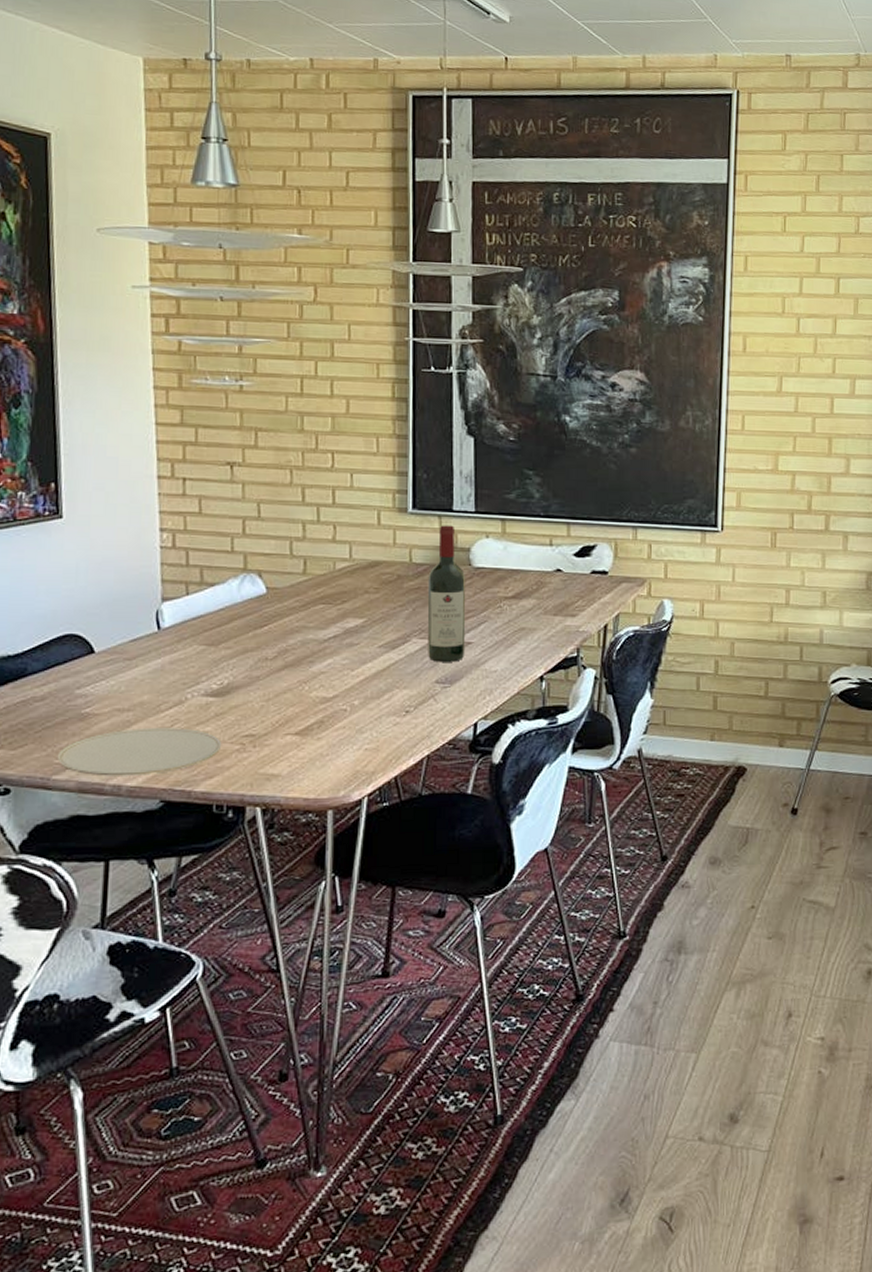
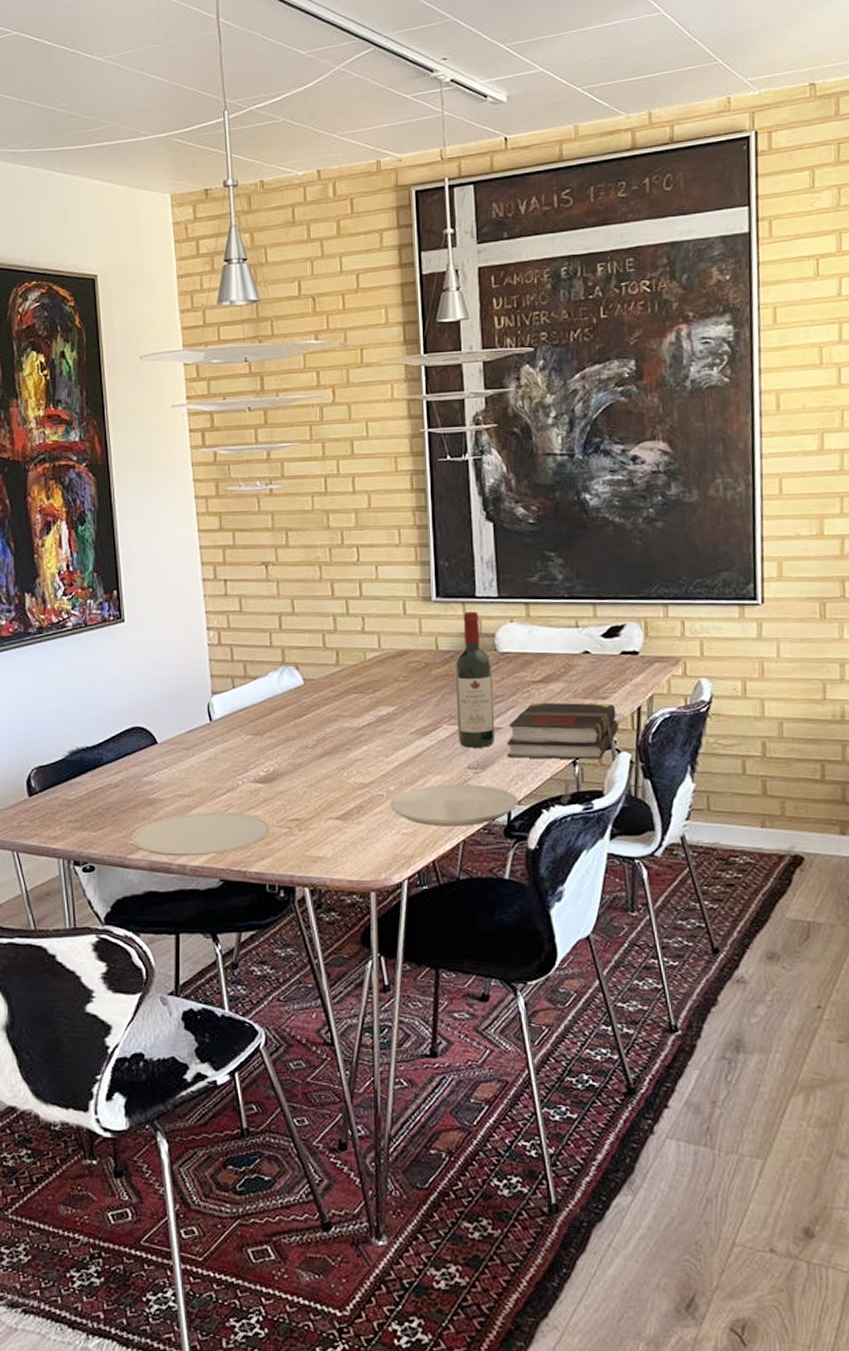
plate: none [353,699,485,742] -> present [390,784,518,827]
book: none [475,618,585,675] -> present [506,702,618,760]

